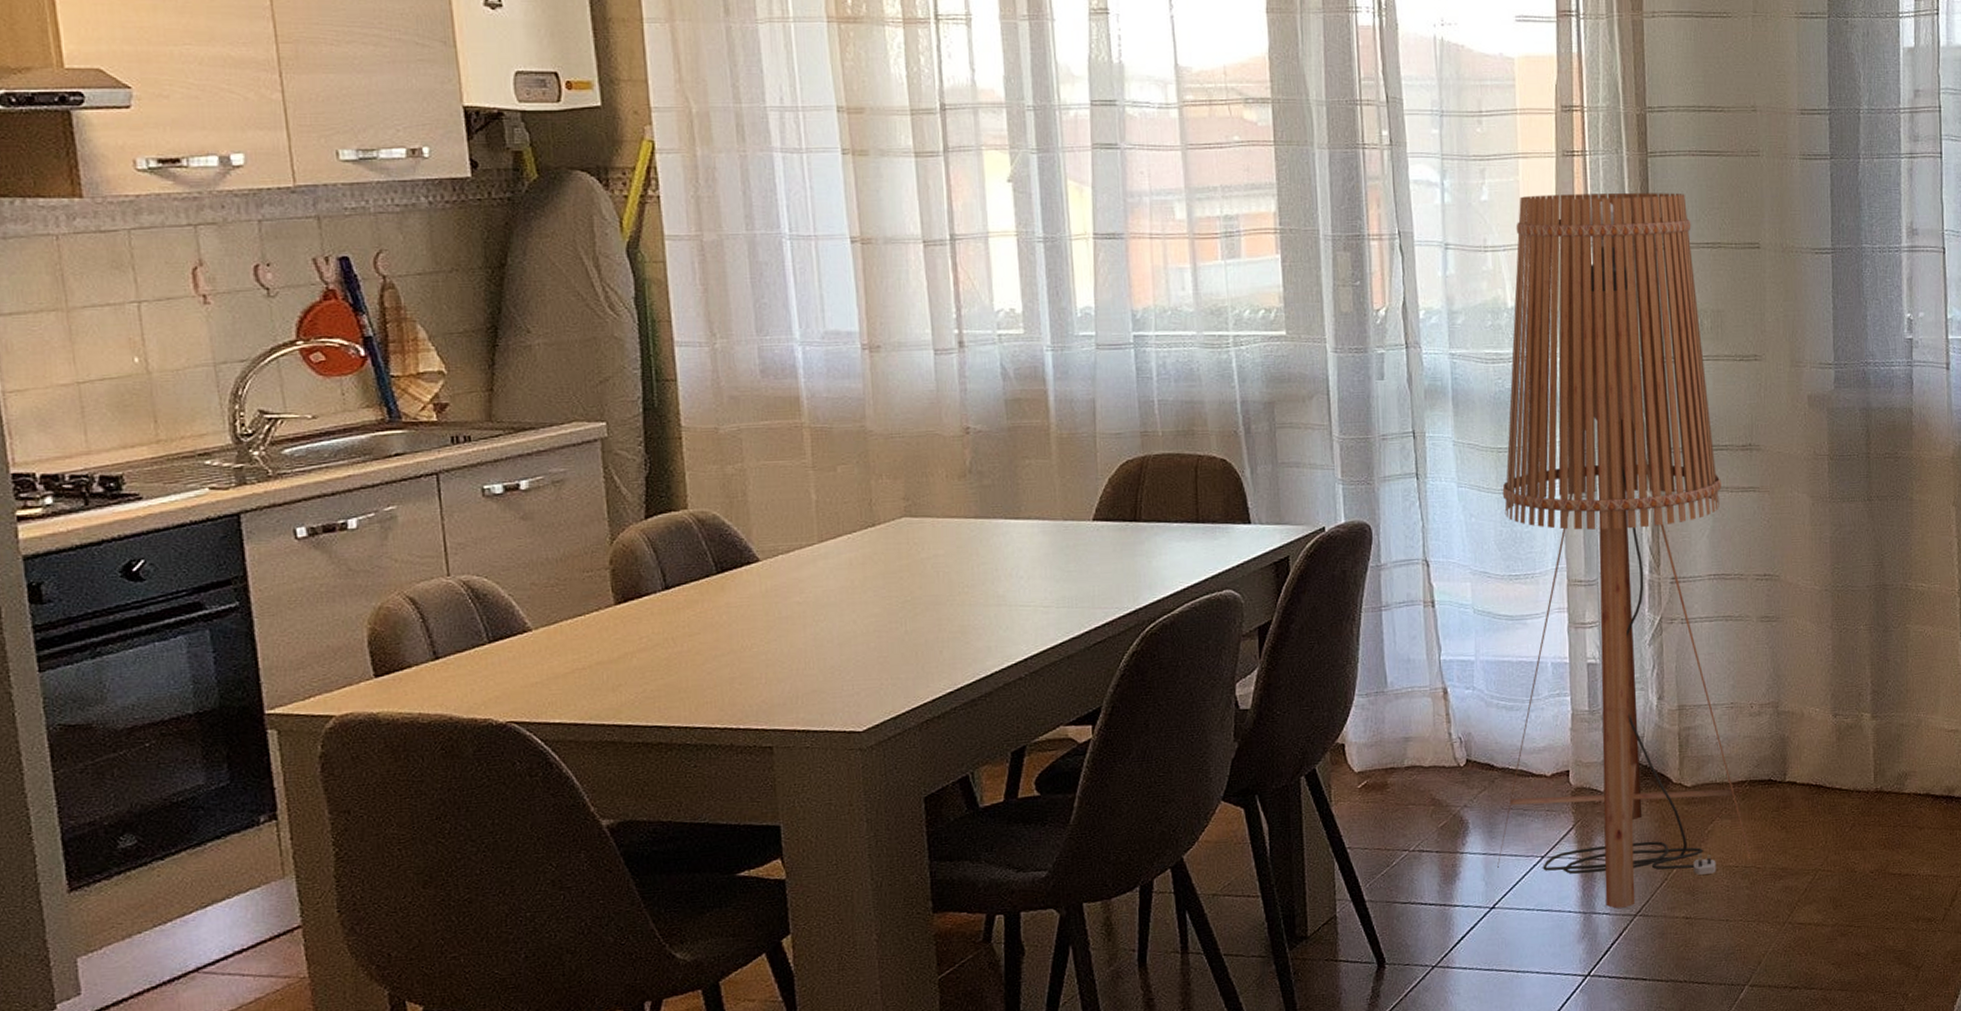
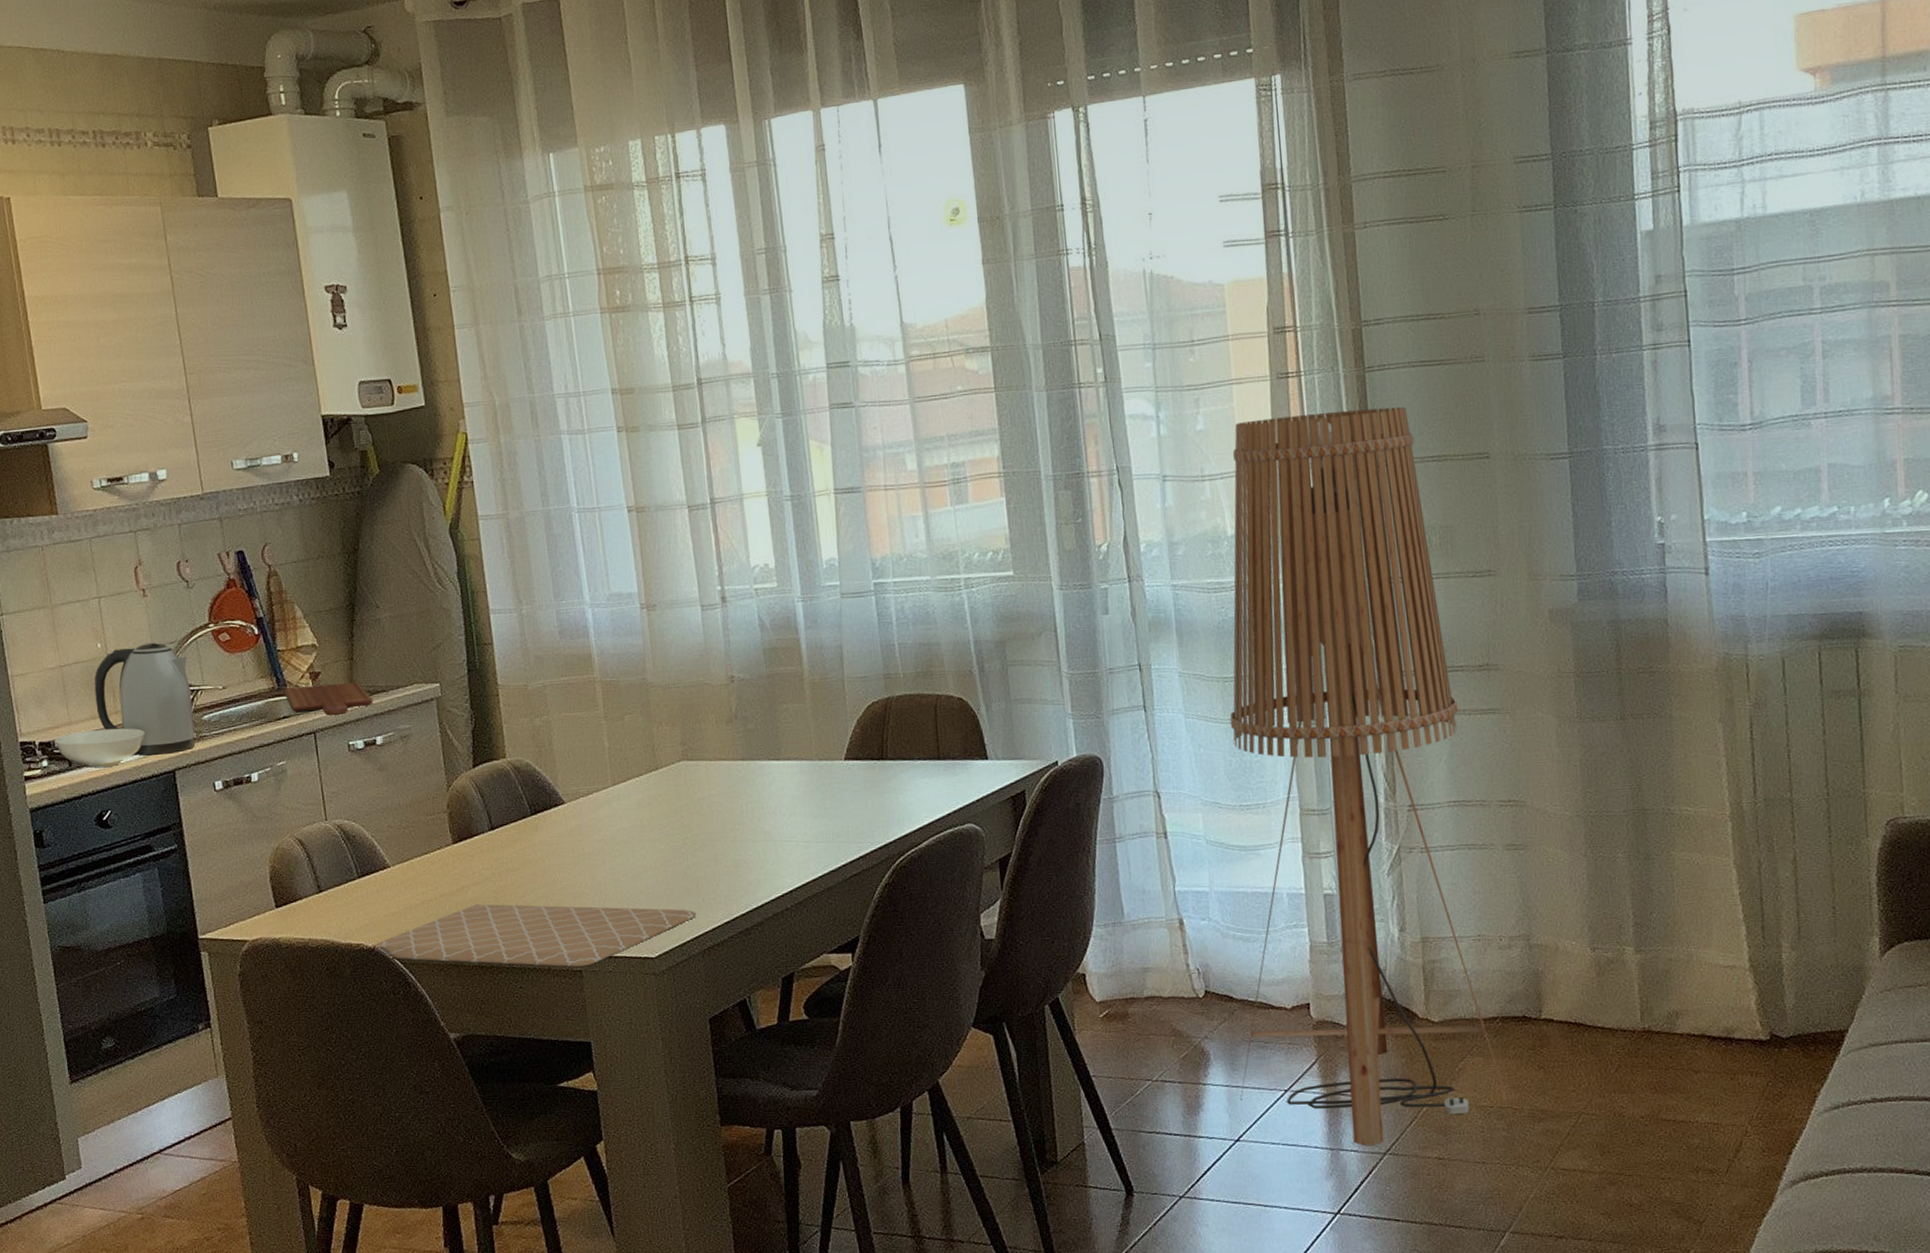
bowl: none [64,460,198,508] -> present [54,728,145,768]
kettle: none [126,359,271,495] -> present [93,642,196,756]
cutting board: none [397,417,518,454] -> present [284,682,373,715]
placemat: none [500,672,915,744] -> present [369,904,697,968]

